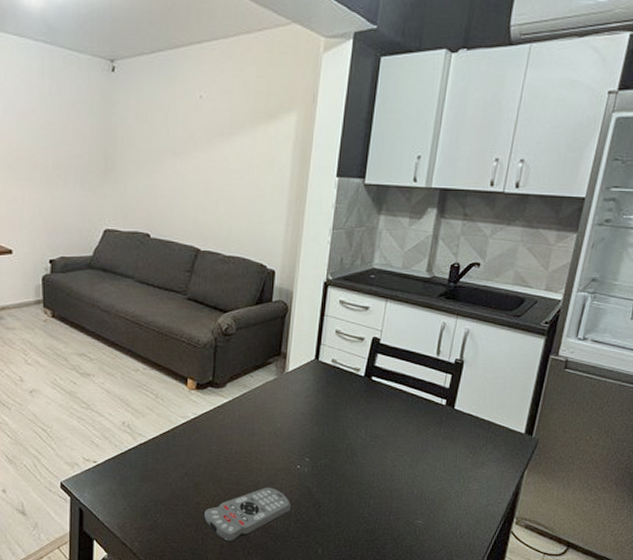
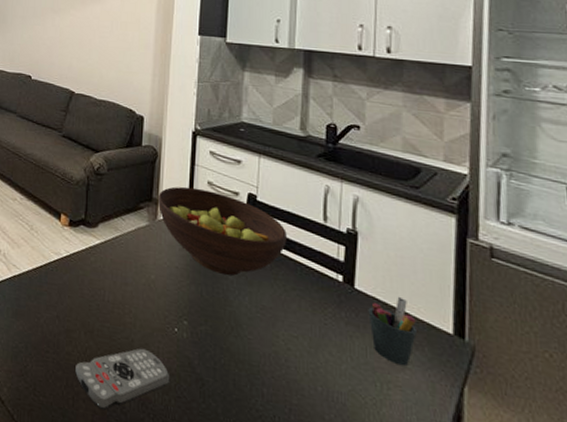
fruit bowl: none [286,338,404,413] -> present [157,186,287,276]
pen holder: none [462,410,499,464] -> present [368,296,417,366]

